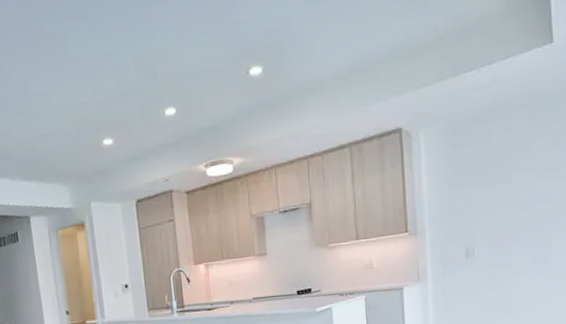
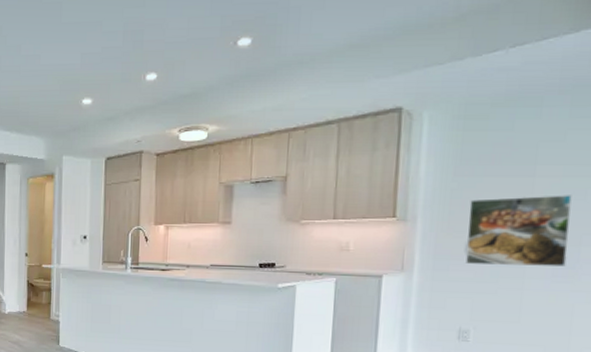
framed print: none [465,197,542,268] -> present [466,195,572,267]

